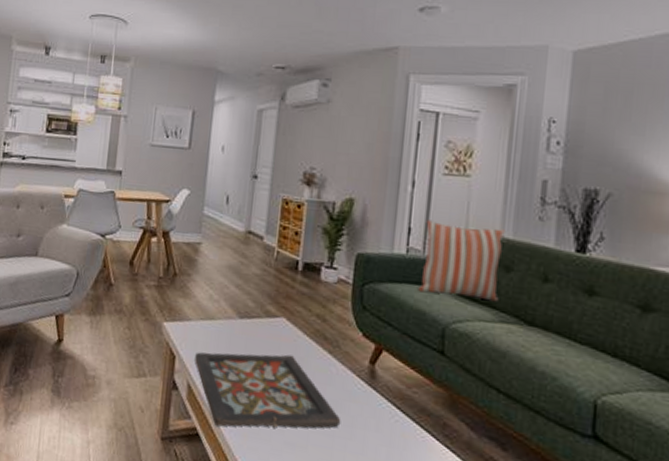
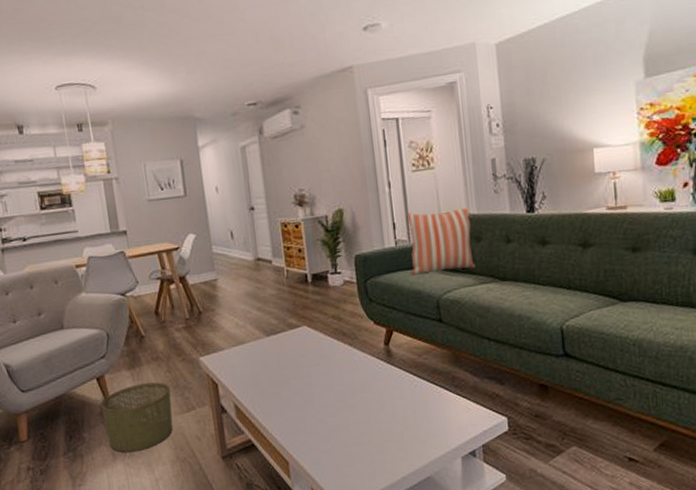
basket: none [51,332,127,406] -> present [100,382,173,453]
decorative tray: present [195,352,341,428] -> none [235,355,372,433]

